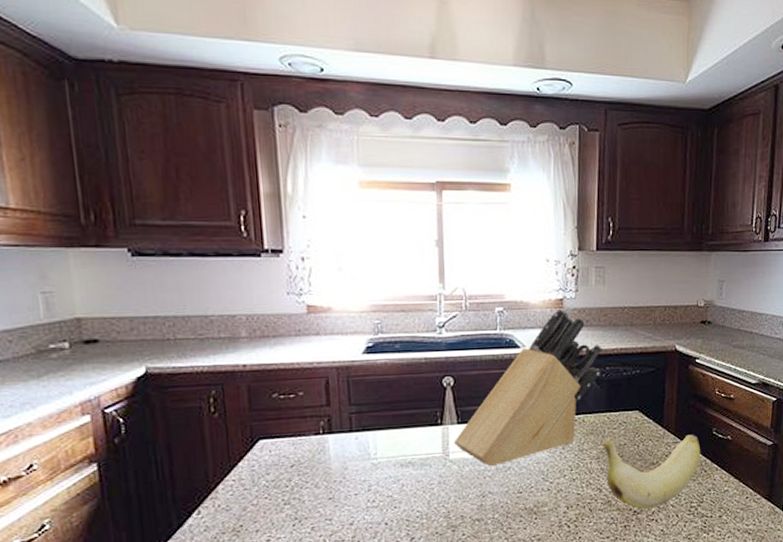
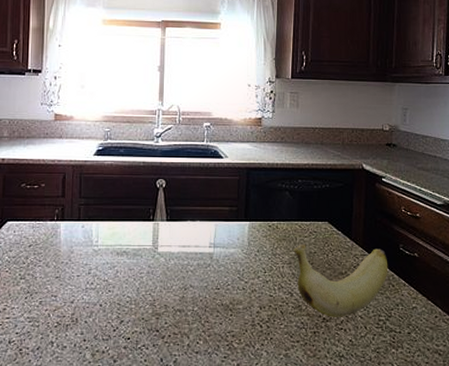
knife block: present [453,308,602,467] -> none [162,126,295,262]

